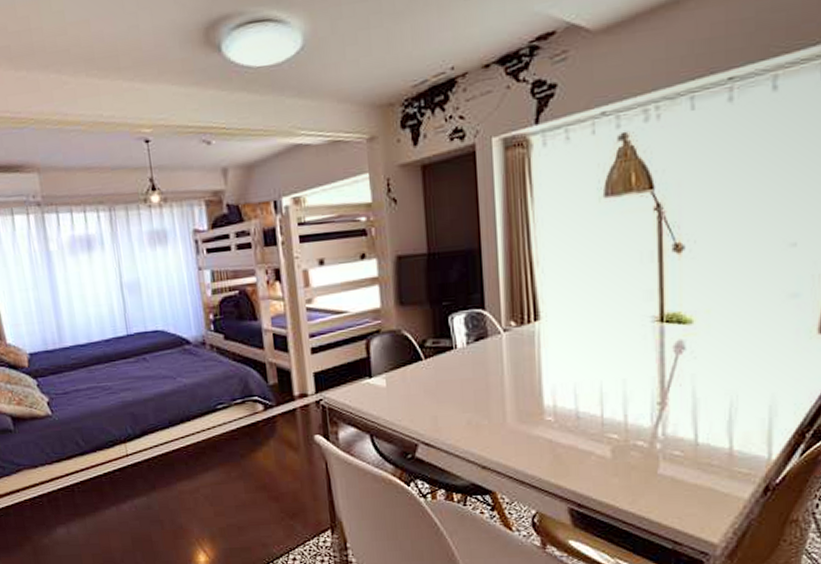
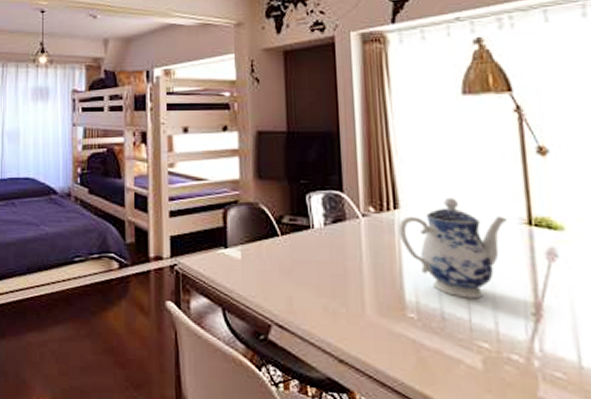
teapot: none [538,304,641,397] -> present [398,198,508,299]

